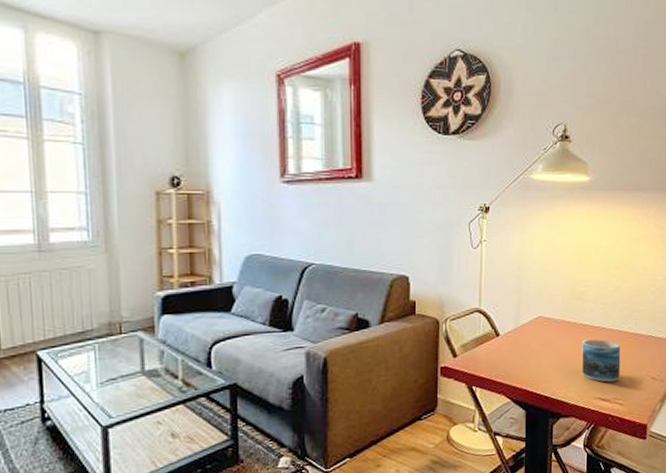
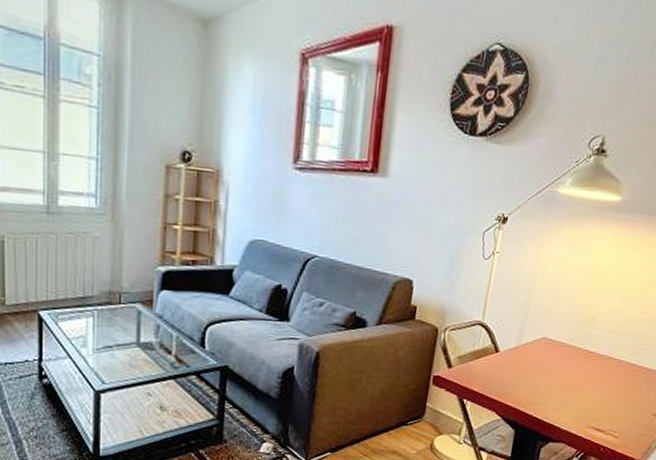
mug: present [582,339,621,382] -> none [580,366,625,413]

